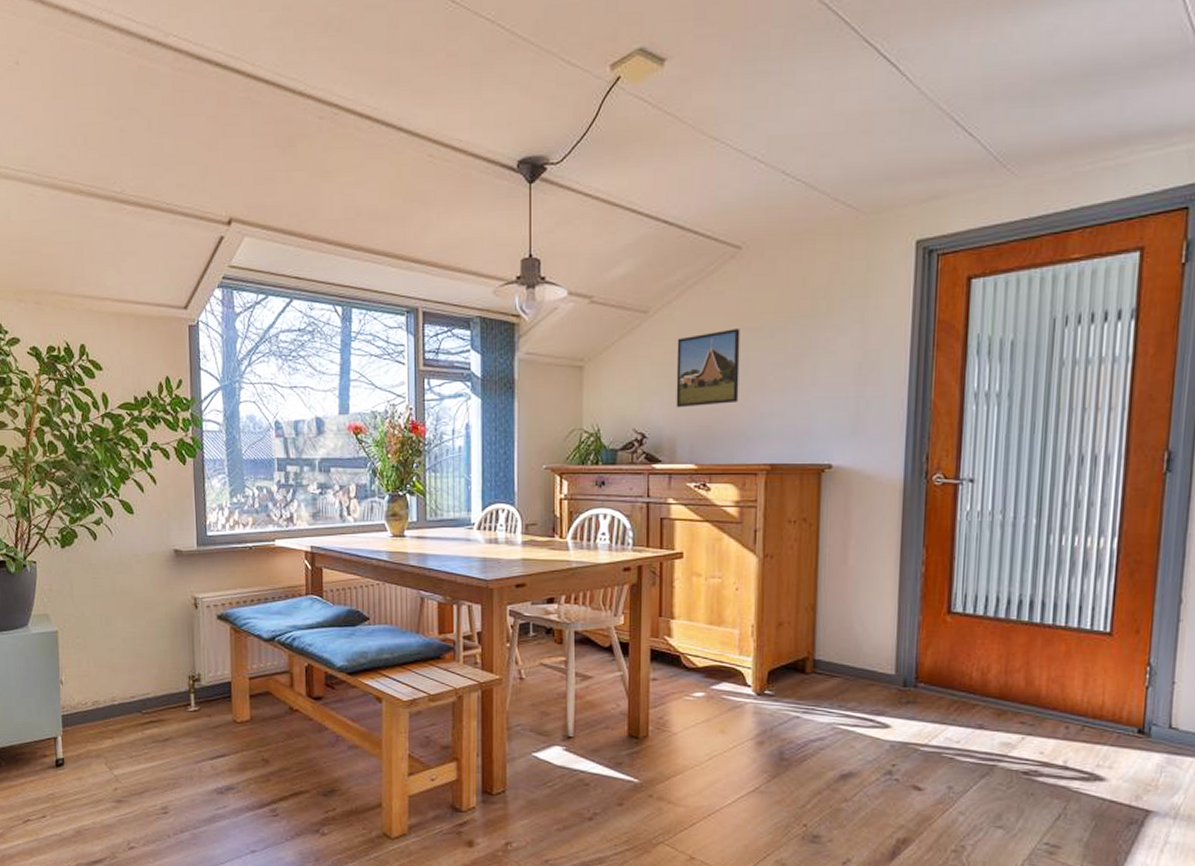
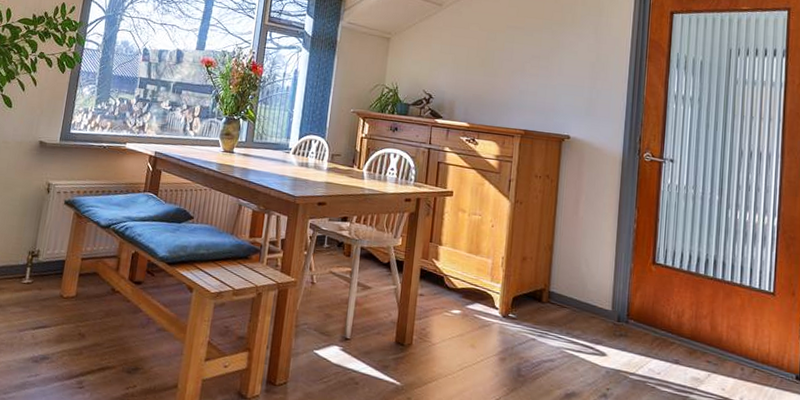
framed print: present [676,329,740,408] -> none [457,25,509,80]

